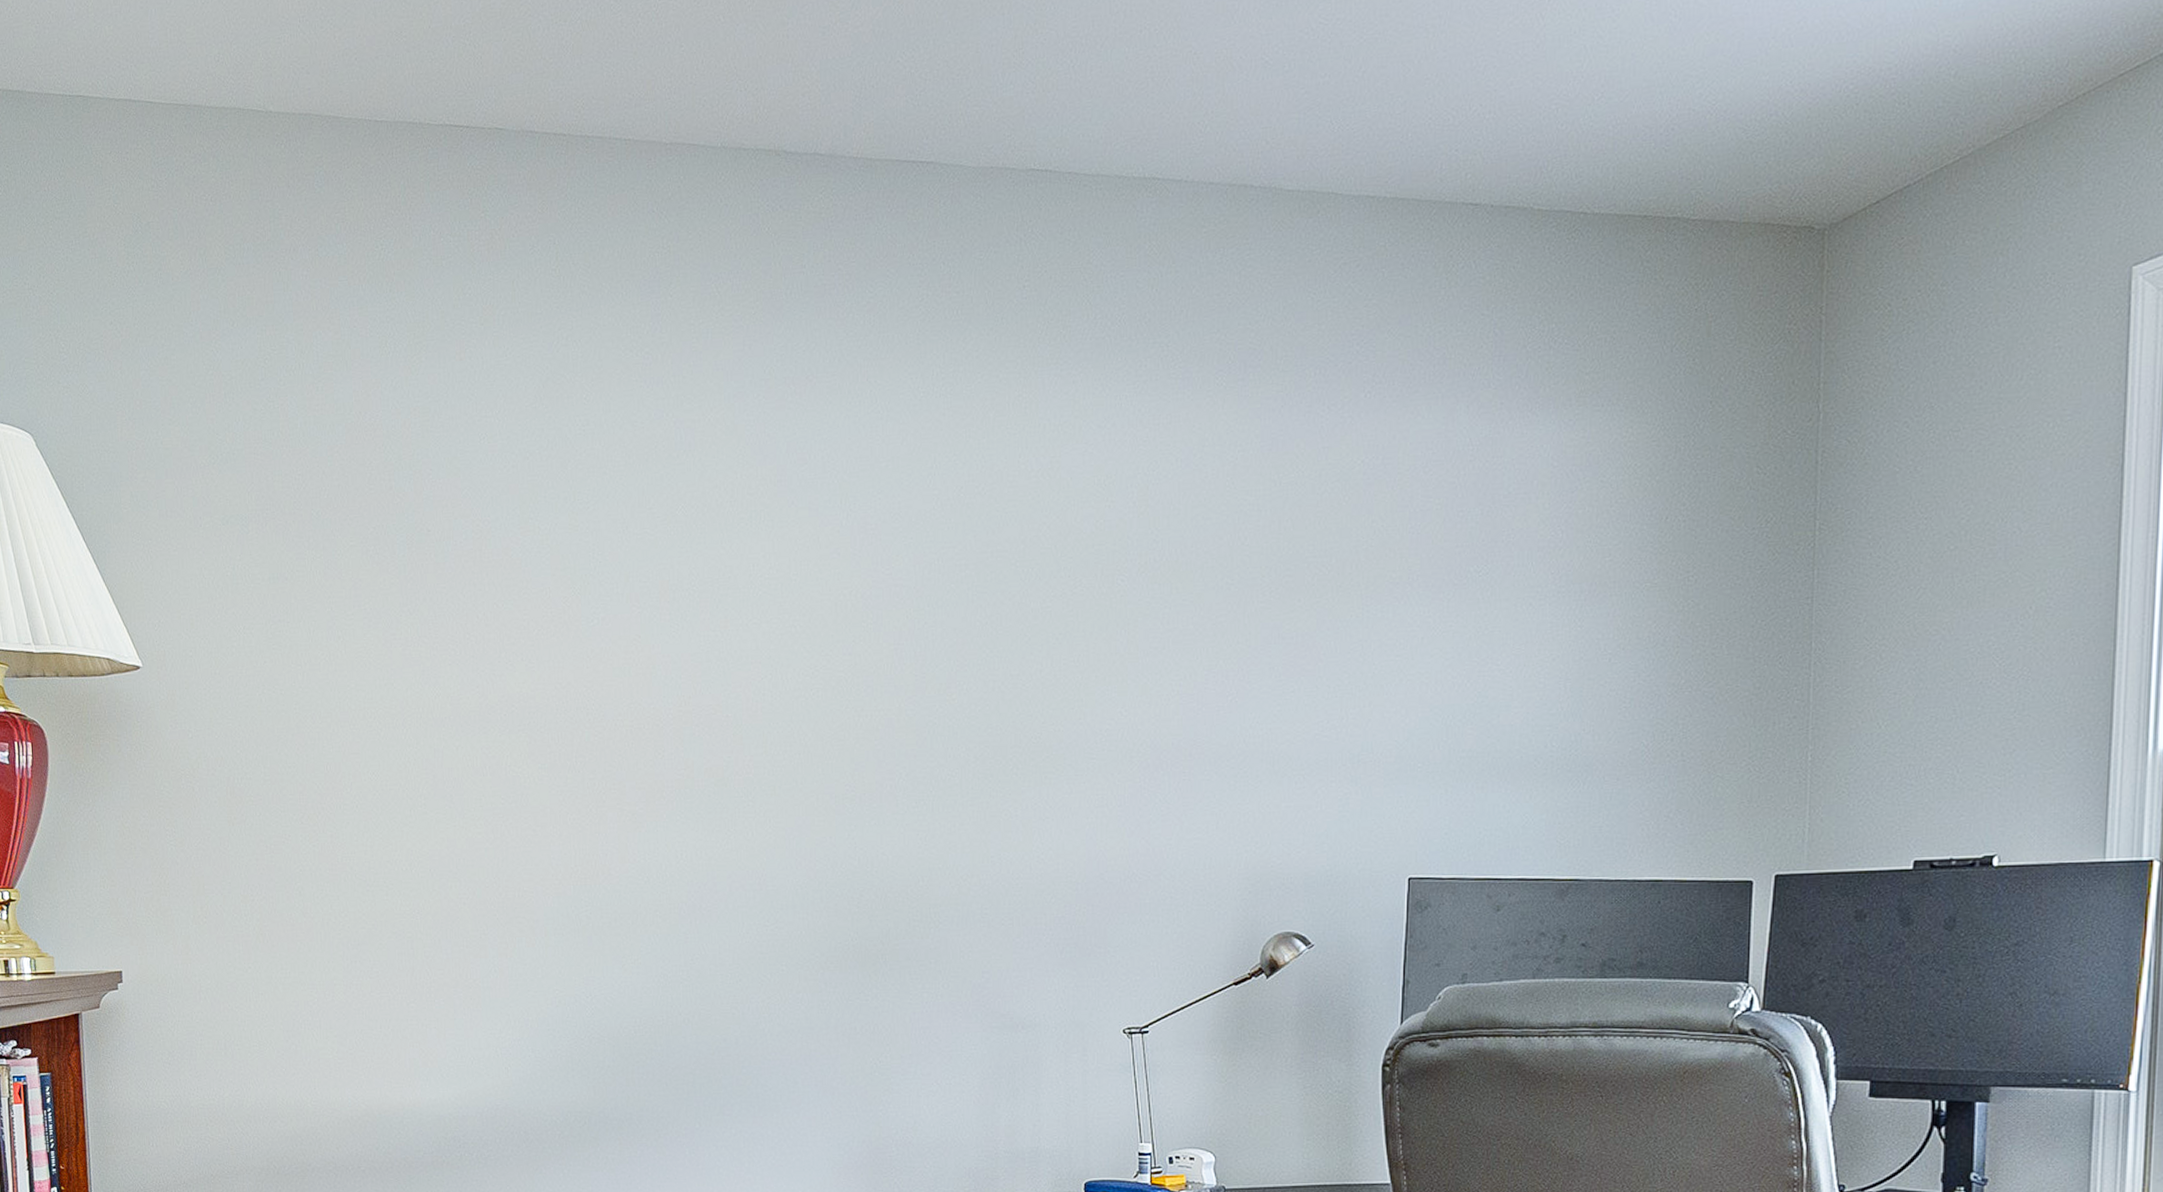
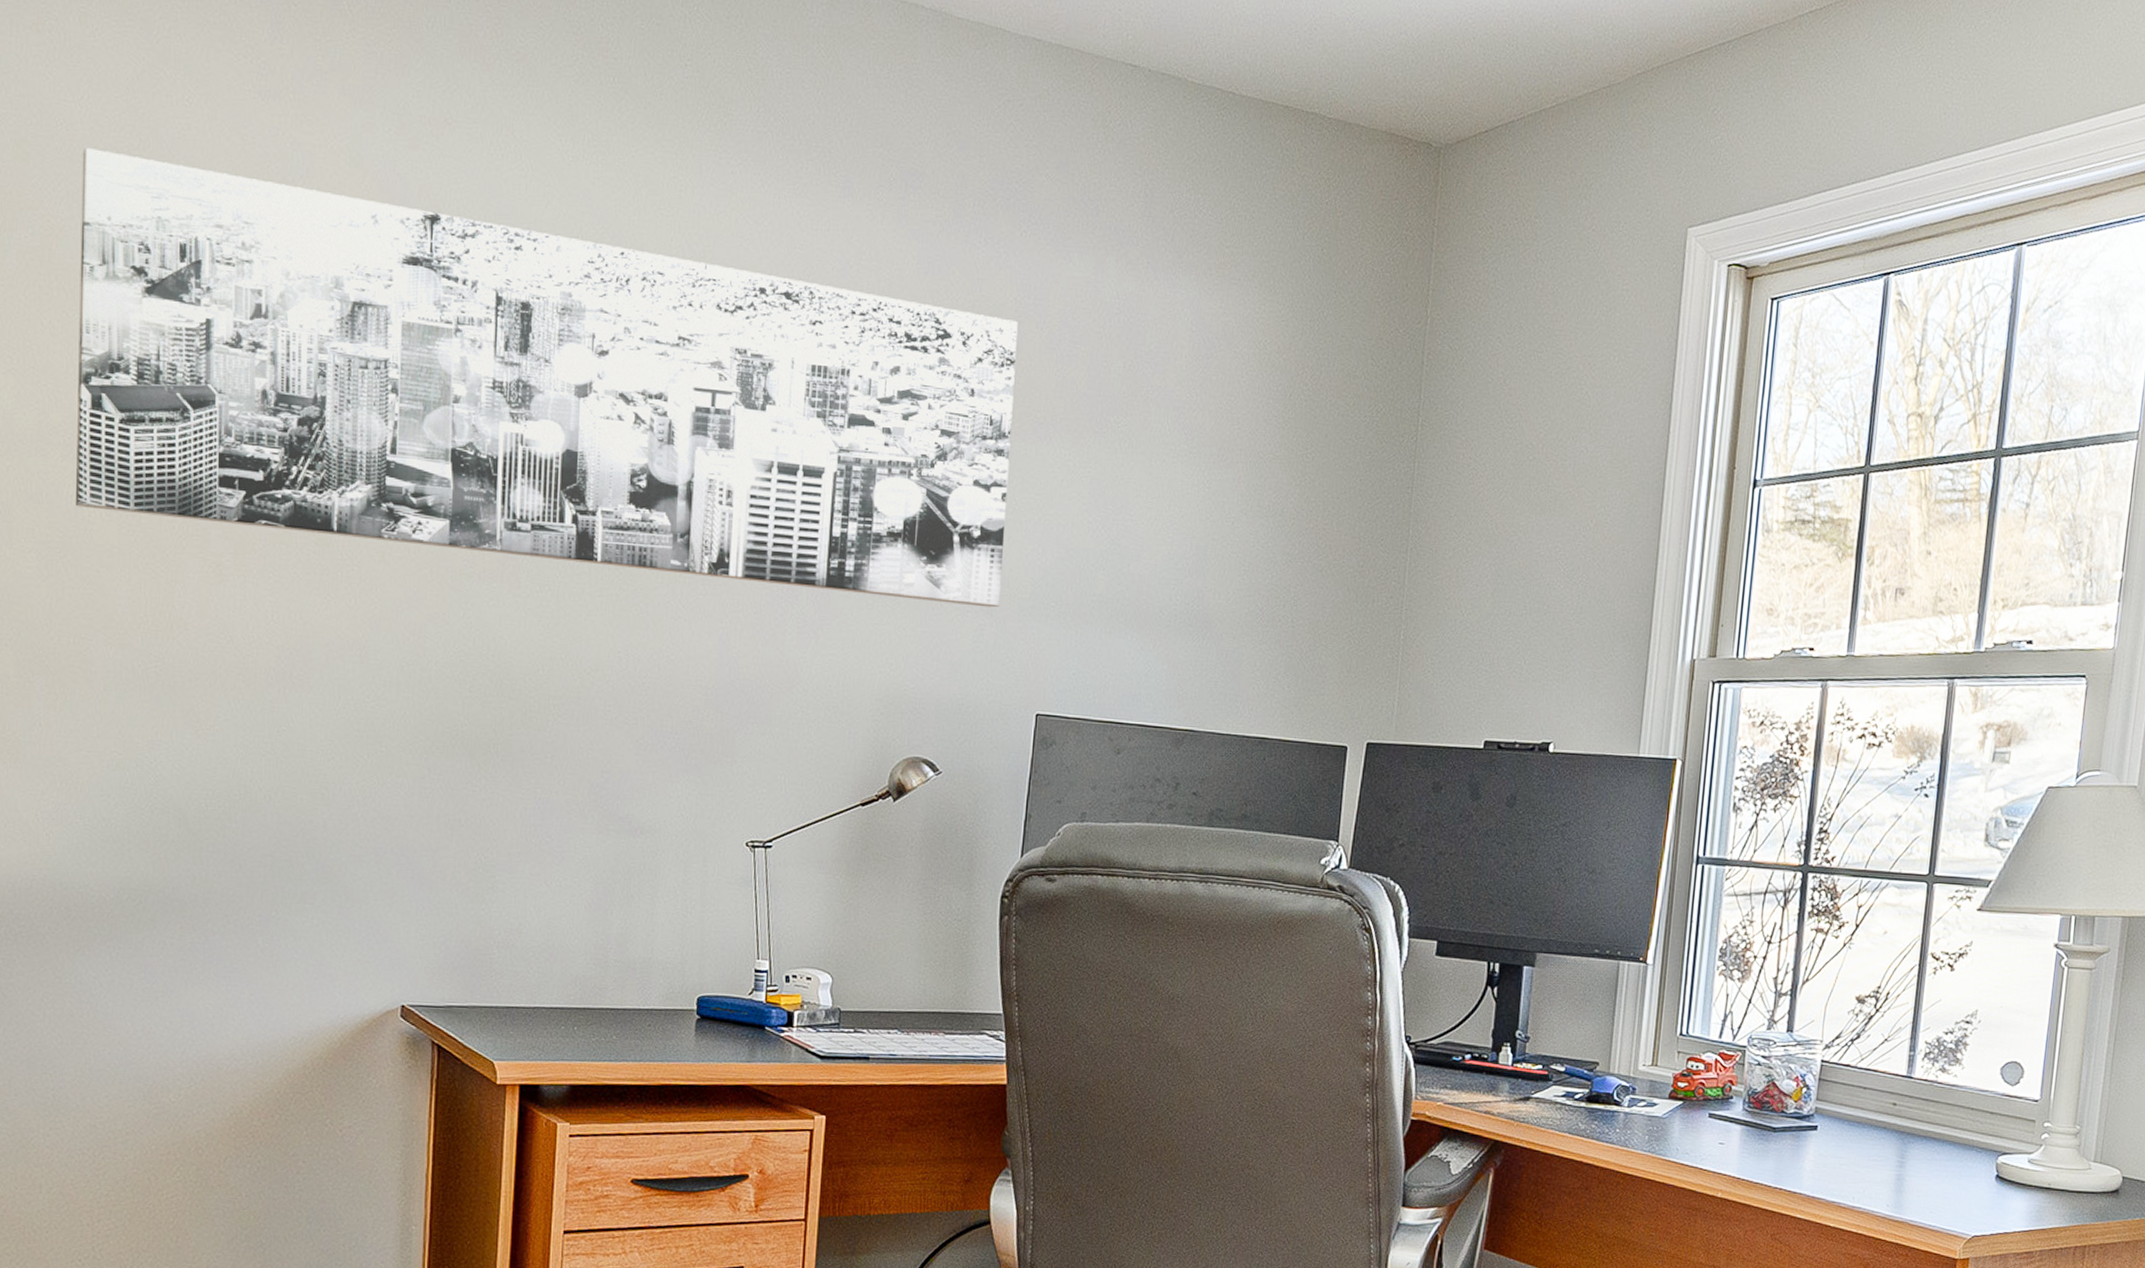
wall art: none [502,455,1367,776] -> present [76,148,1018,608]

